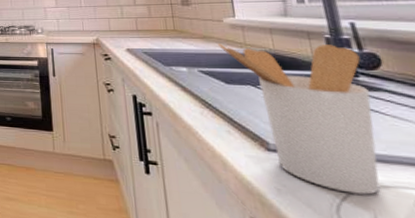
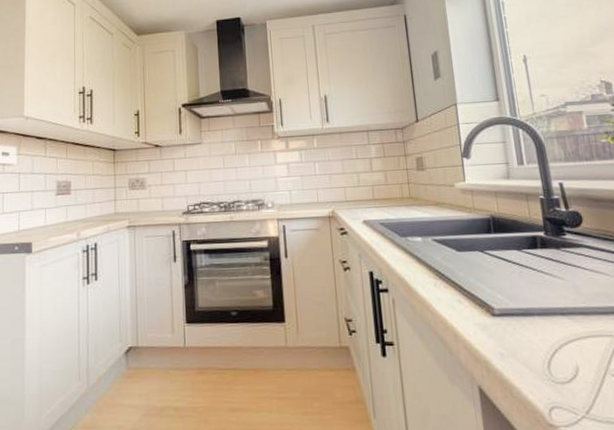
utensil holder: present [218,44,380,195] -> none [450,205,581,349]

